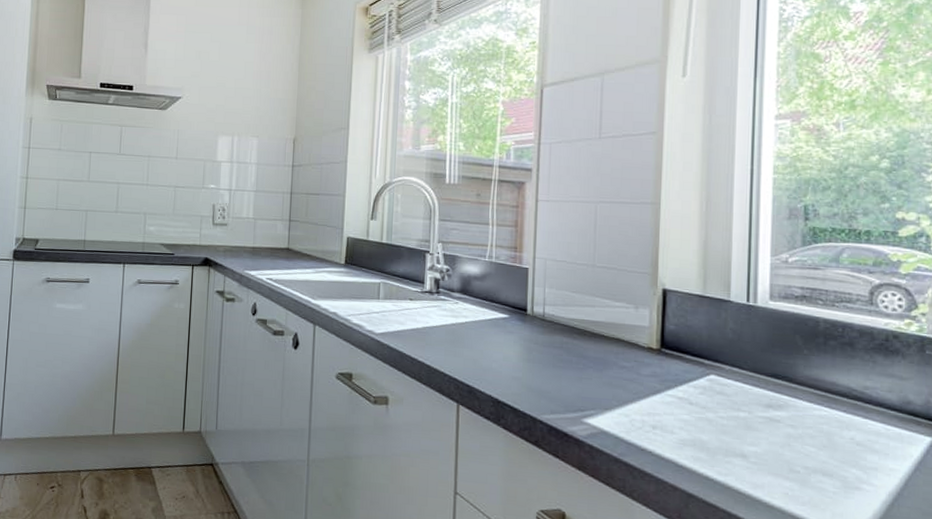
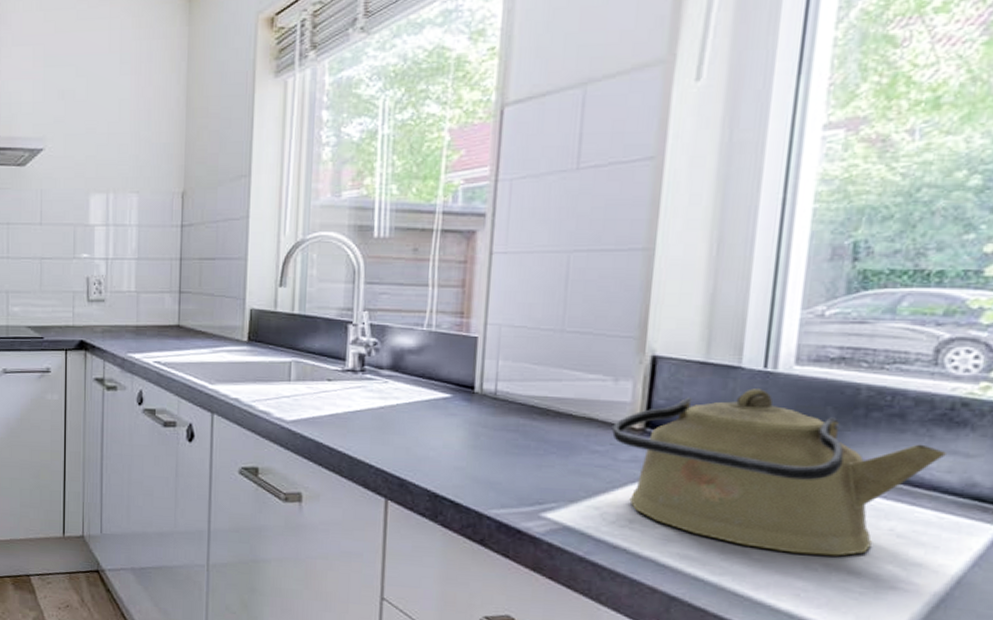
kettle: none [636,318,886,461] -> present [612,388,947,556]

